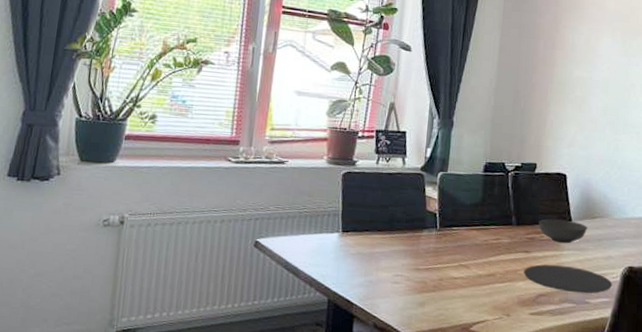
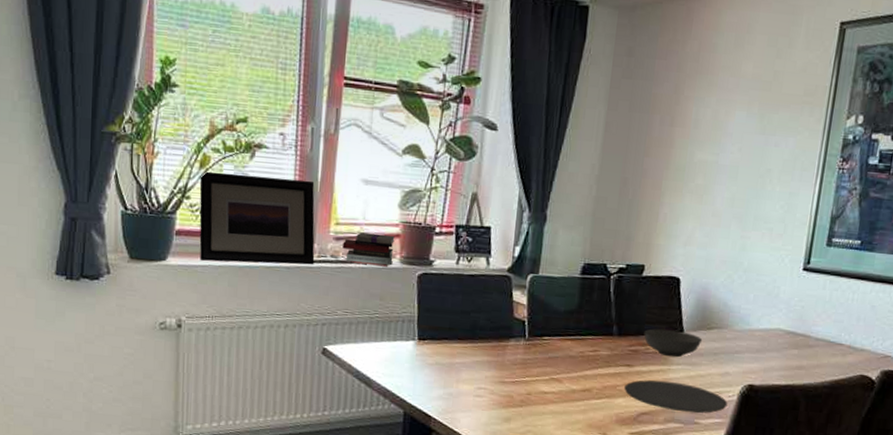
picture frame: none [145,83,254,166] -> present [199,171,315,265]
books: none [276,136,323,167] -> present [342,232,395,267]

